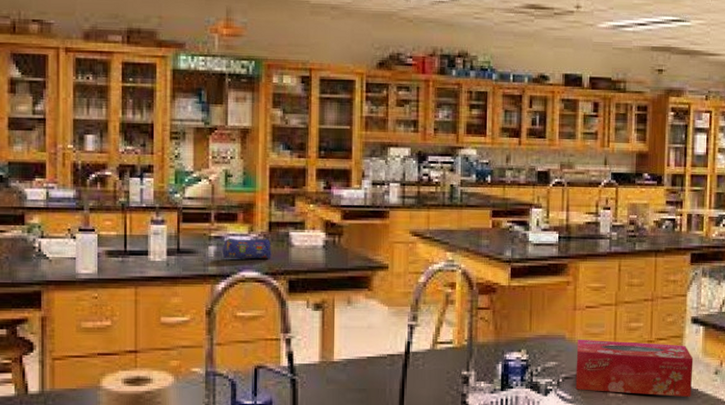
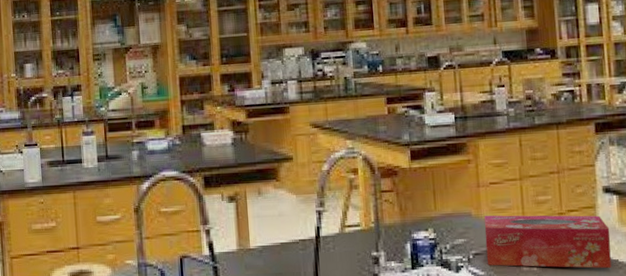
pencil case: present [222,237,272,259] -> none [144,139,187,162]

